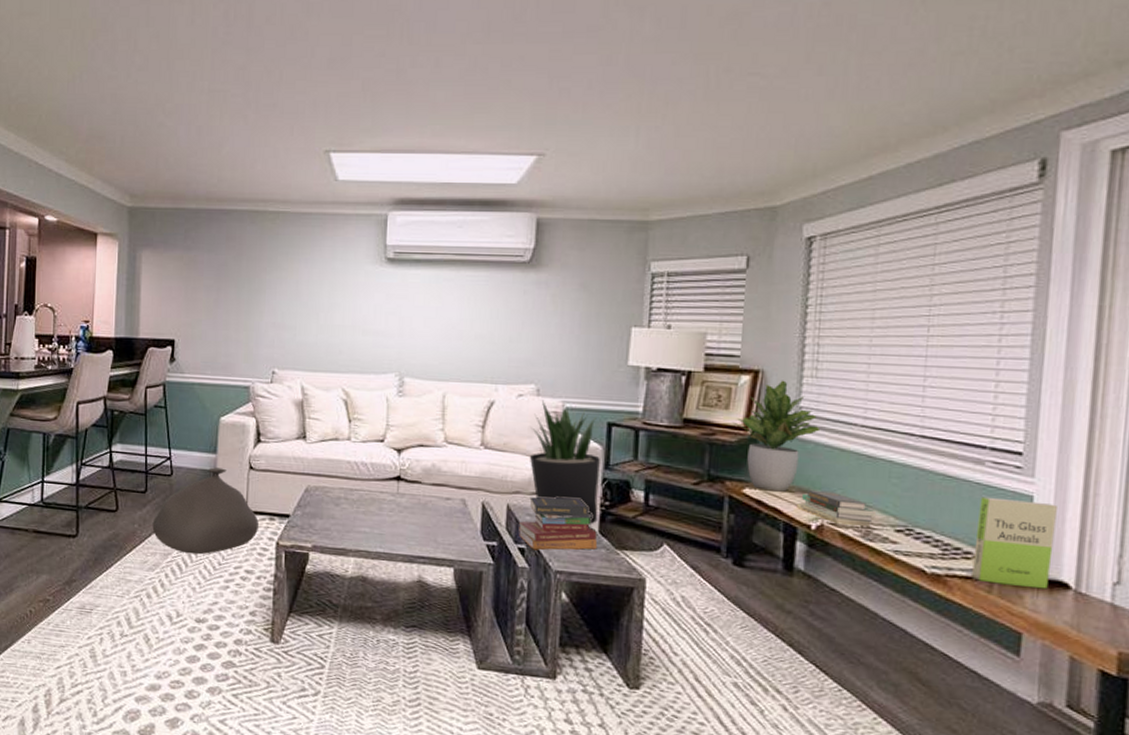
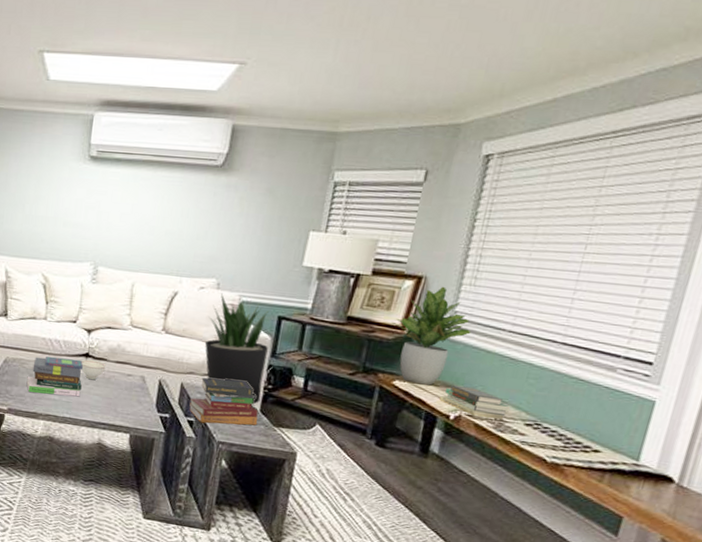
books: none [332,481,396,528] -> present [26,356,84,397]
bowl: none [392,483,421,507] -> present [81,359,106,380]
book: present [972,496,1057,590] -> none [586,399,676,482]

